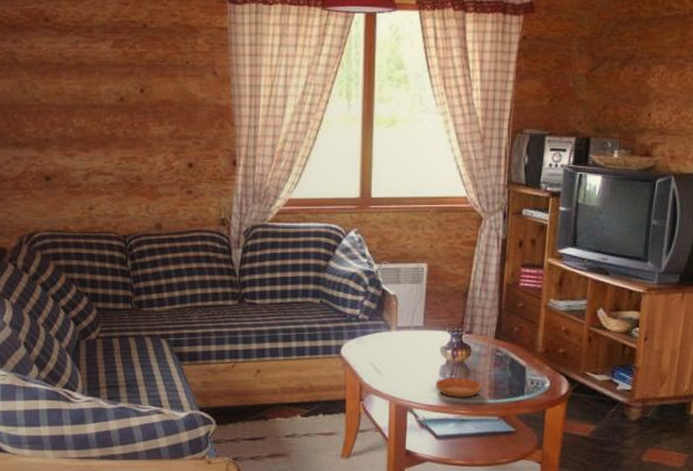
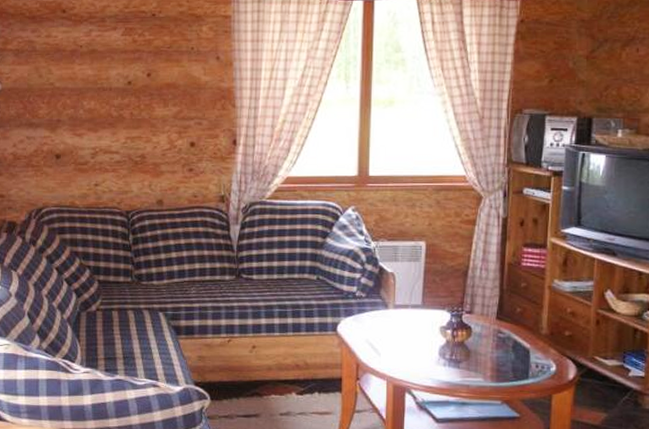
saucer: present [435,377,483,398] -> none [435,358,485,380]

